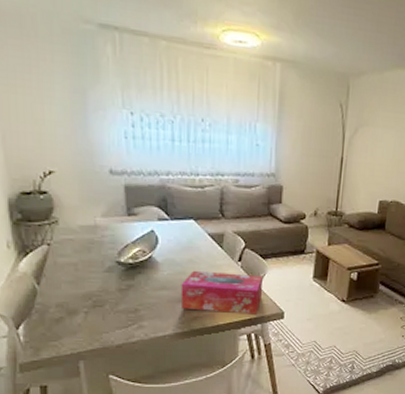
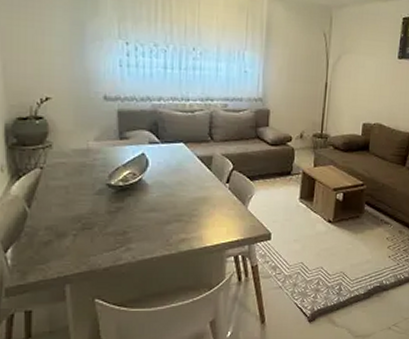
tissue box: present [180,270,262,315] -> none [169,192,250,236]

